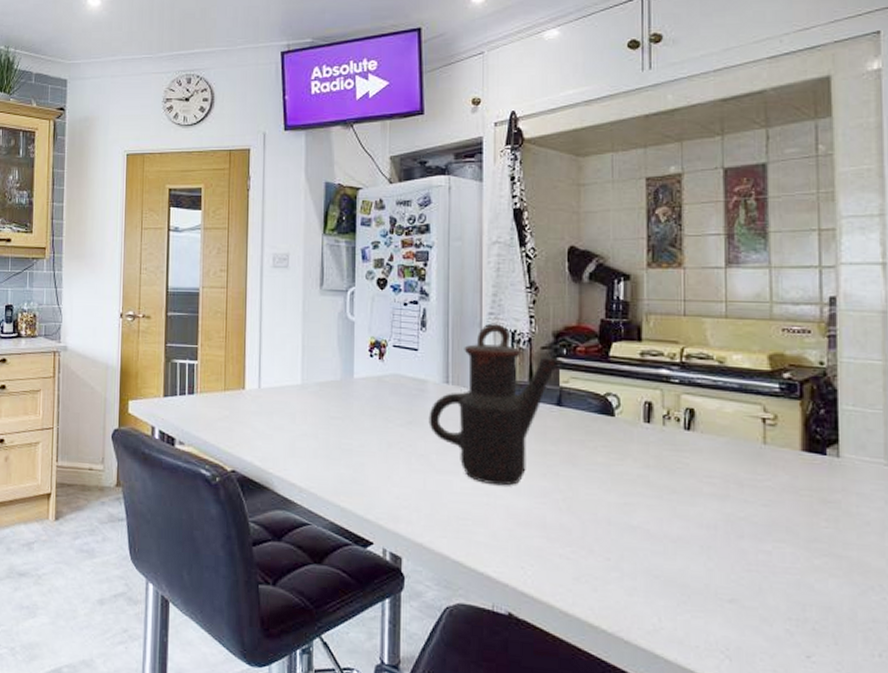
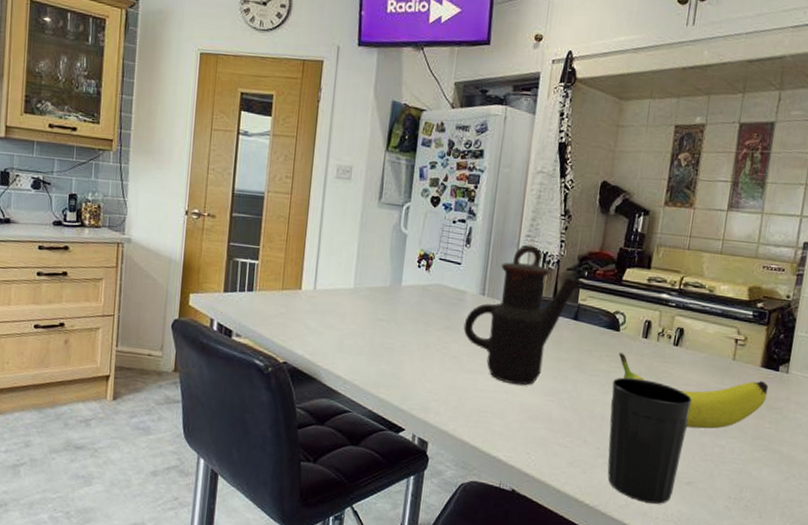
cup: none [614,471,719,629] -> present [607,377,692,504]
fruit: none [617,441,817,531] -> present [618,352,769,429]

